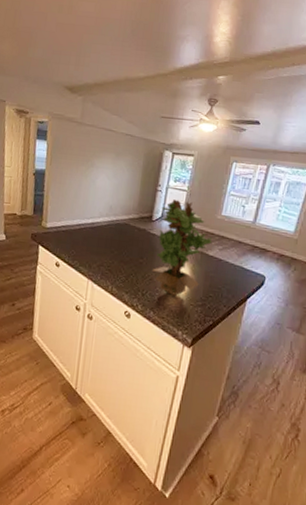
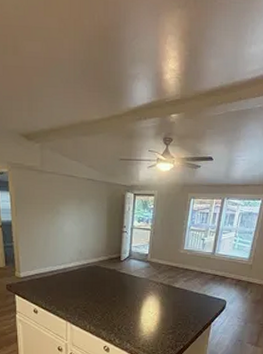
flower bouquet: present [153,199,213,296] -> none [126,239,178,327]

